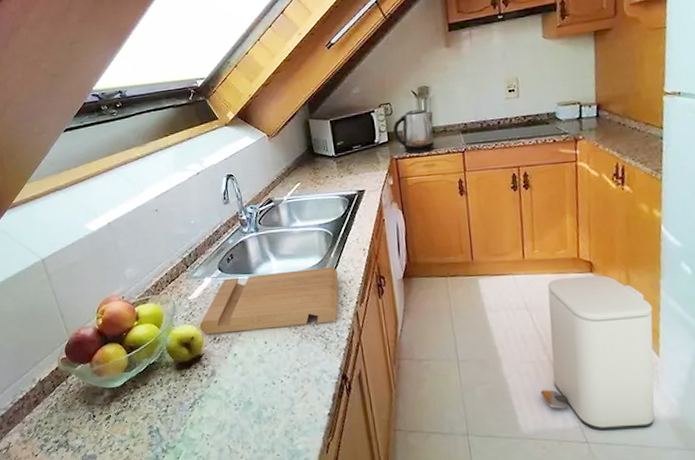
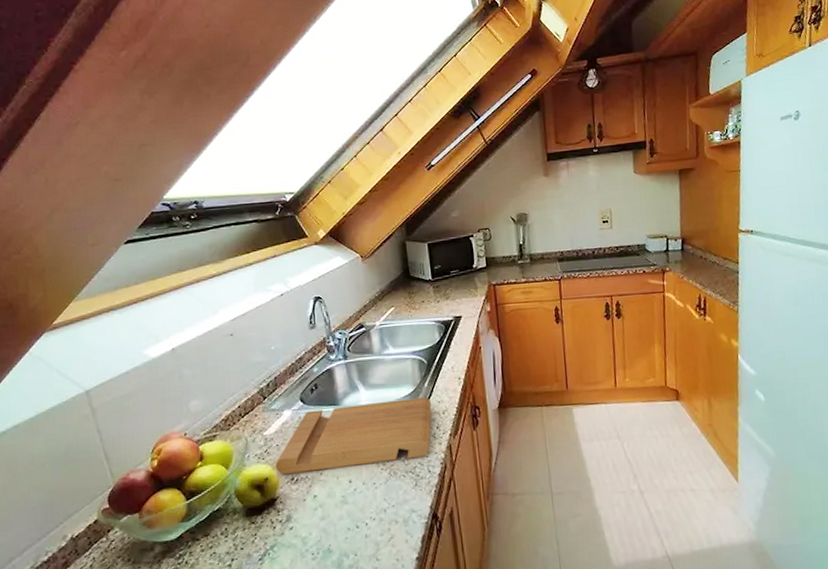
kettle: present [393,108,435,155] -> none [491,235,532,281]
pedal bin: present [540,275,655,431] -> none [631,402,735,559]

